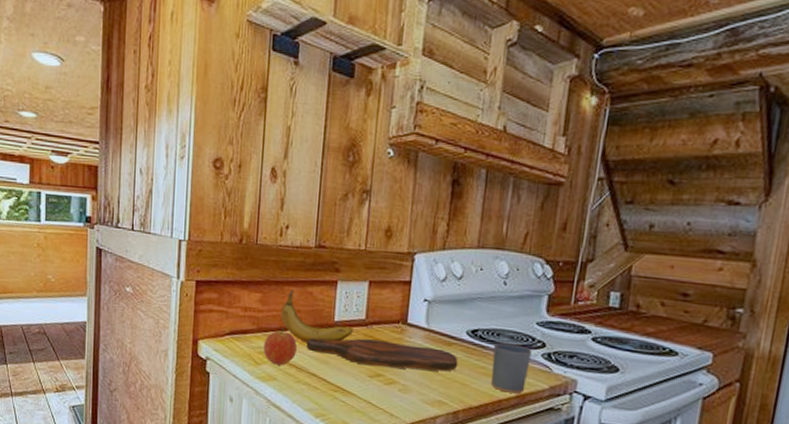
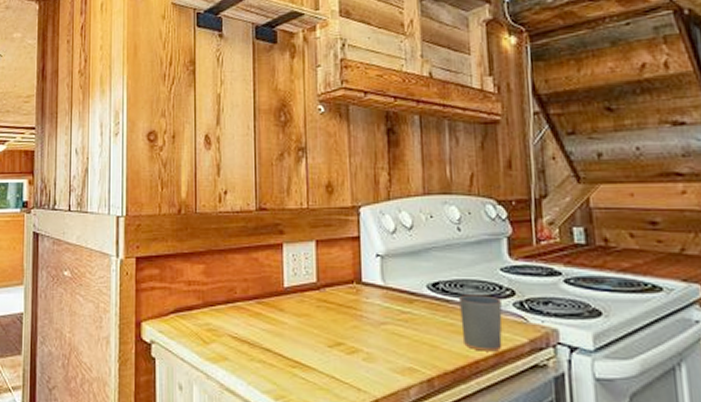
fruit: present [263,327,297,366] -> none [211,299,247,343]
fruit: present [280,289,353,343] -> none [226,257,305,314]
cutting board: present [306,337,459,372] -> none [256,304,424,335]

